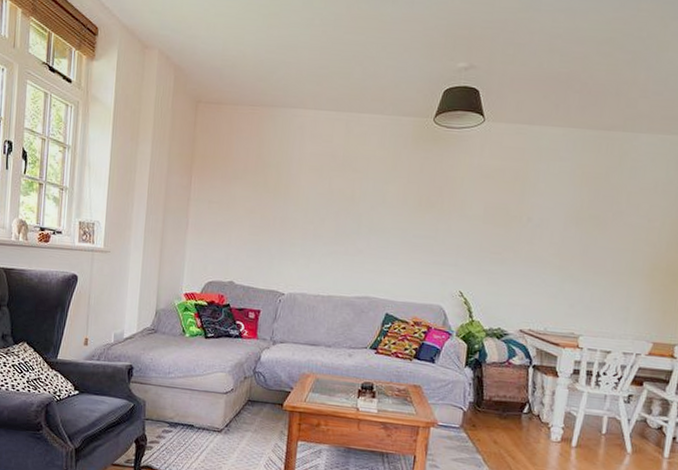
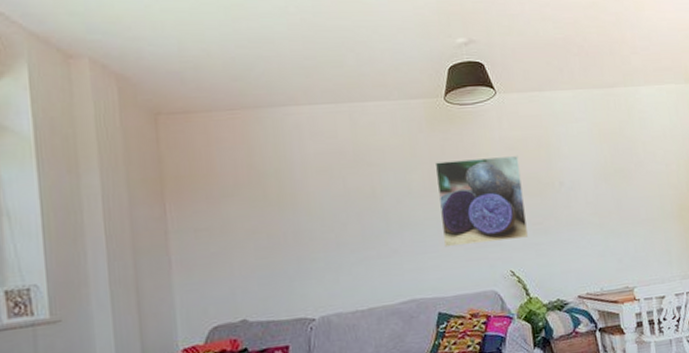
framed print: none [403,178,492,264] -> present [434,155,528,248]

